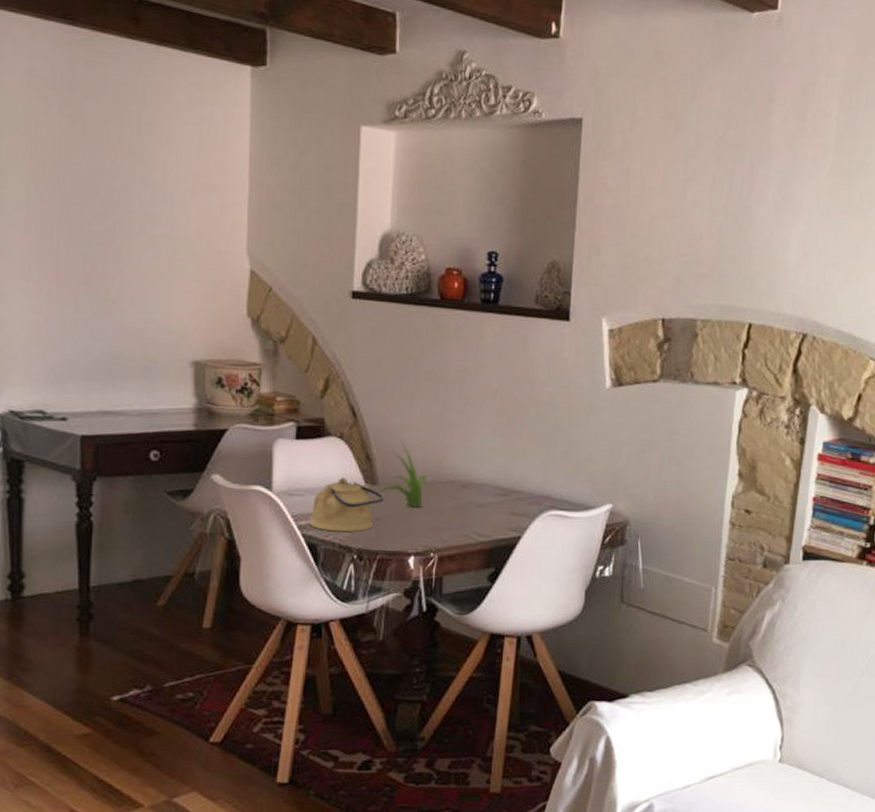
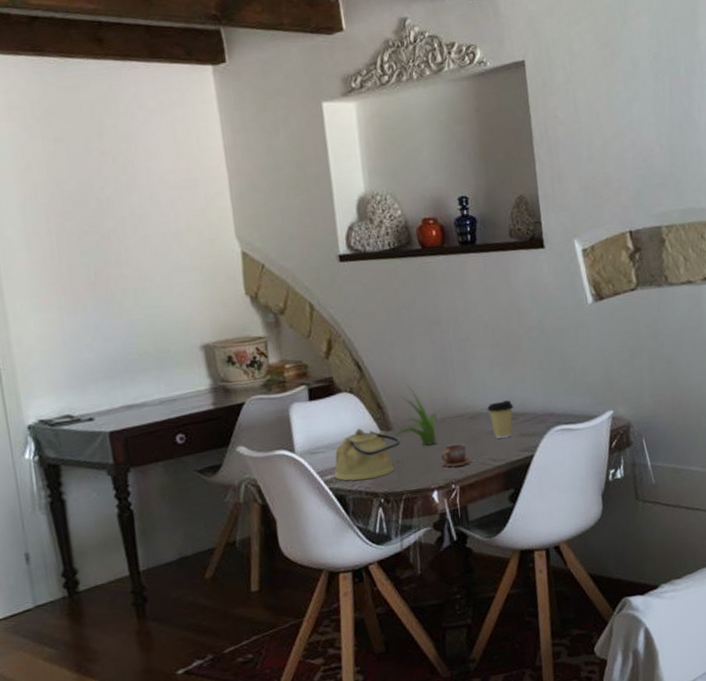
cup: none [423,512,456,535] -> present [440,444,472,468]
coffee cup: none [480,474,509,514] -> present [487,400,514,439]

